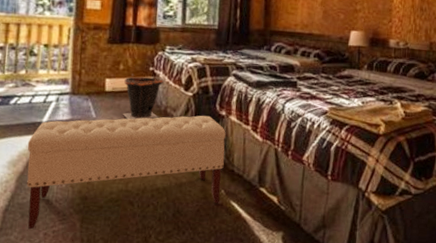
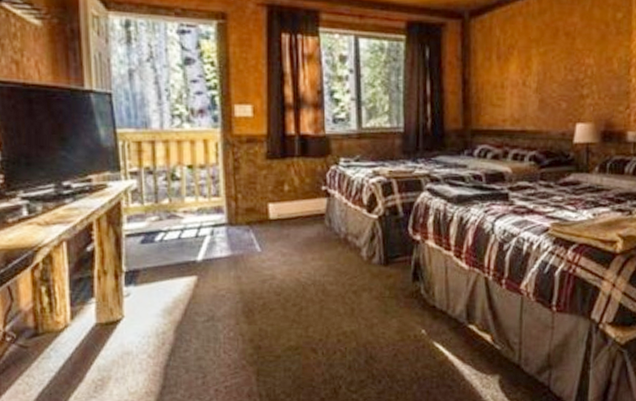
bench: present [26,115,226,230] -> none [182,241,424,386]
waste bin: present [122,74,164,120] -> none [292,195,340,252]

